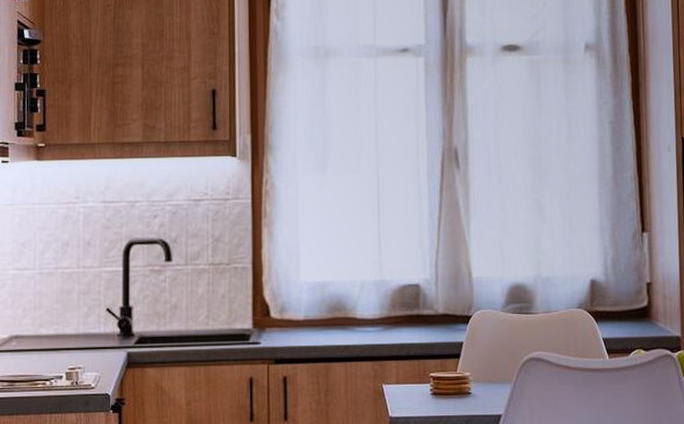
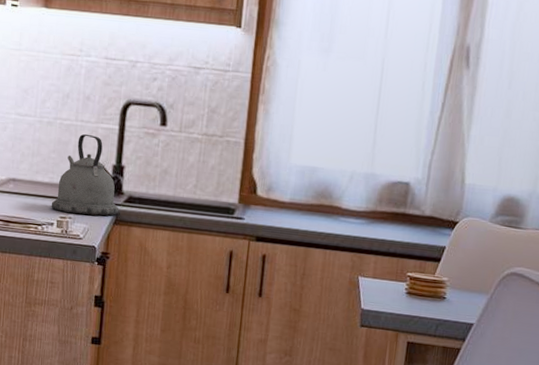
kettle: none [58,280,130,363] -> present [51,134,119,216]

